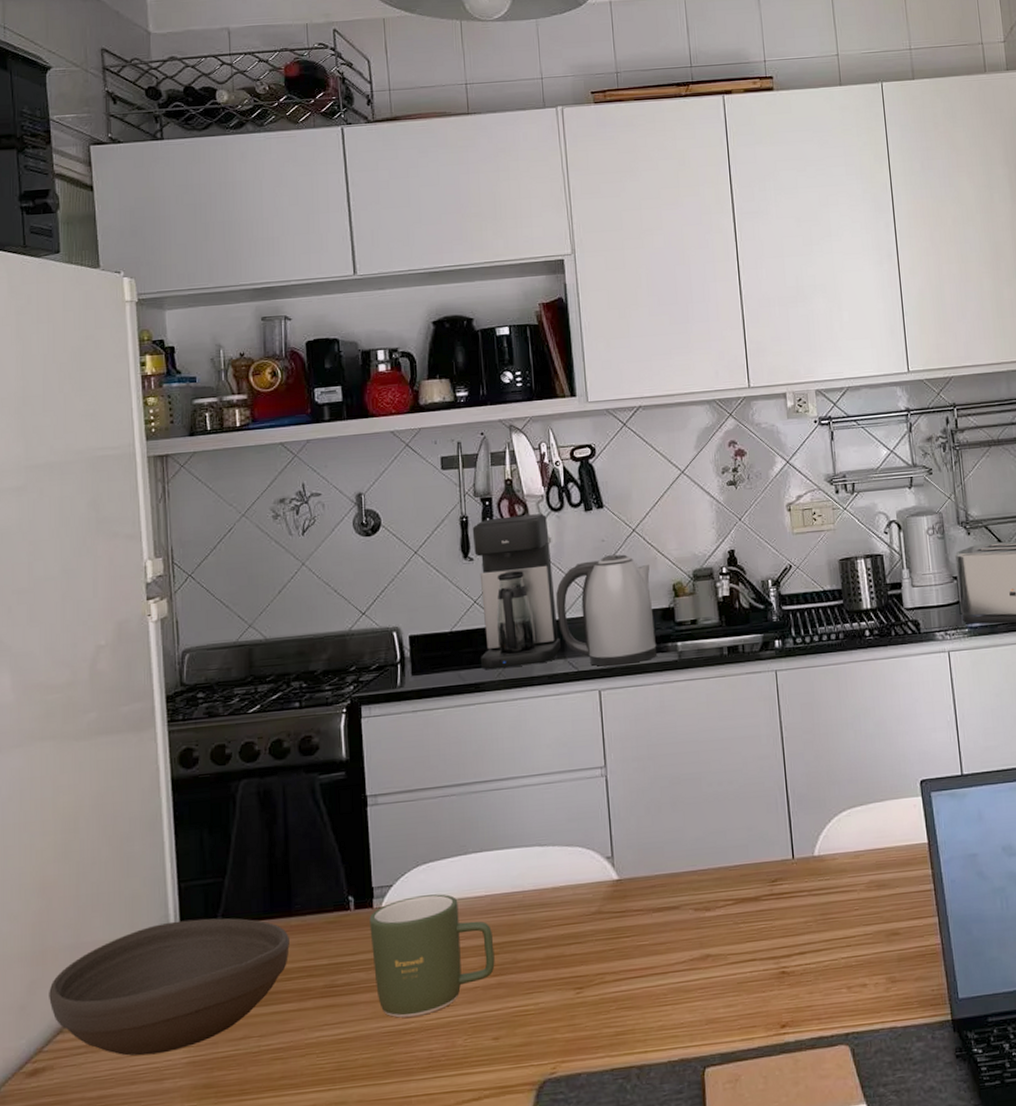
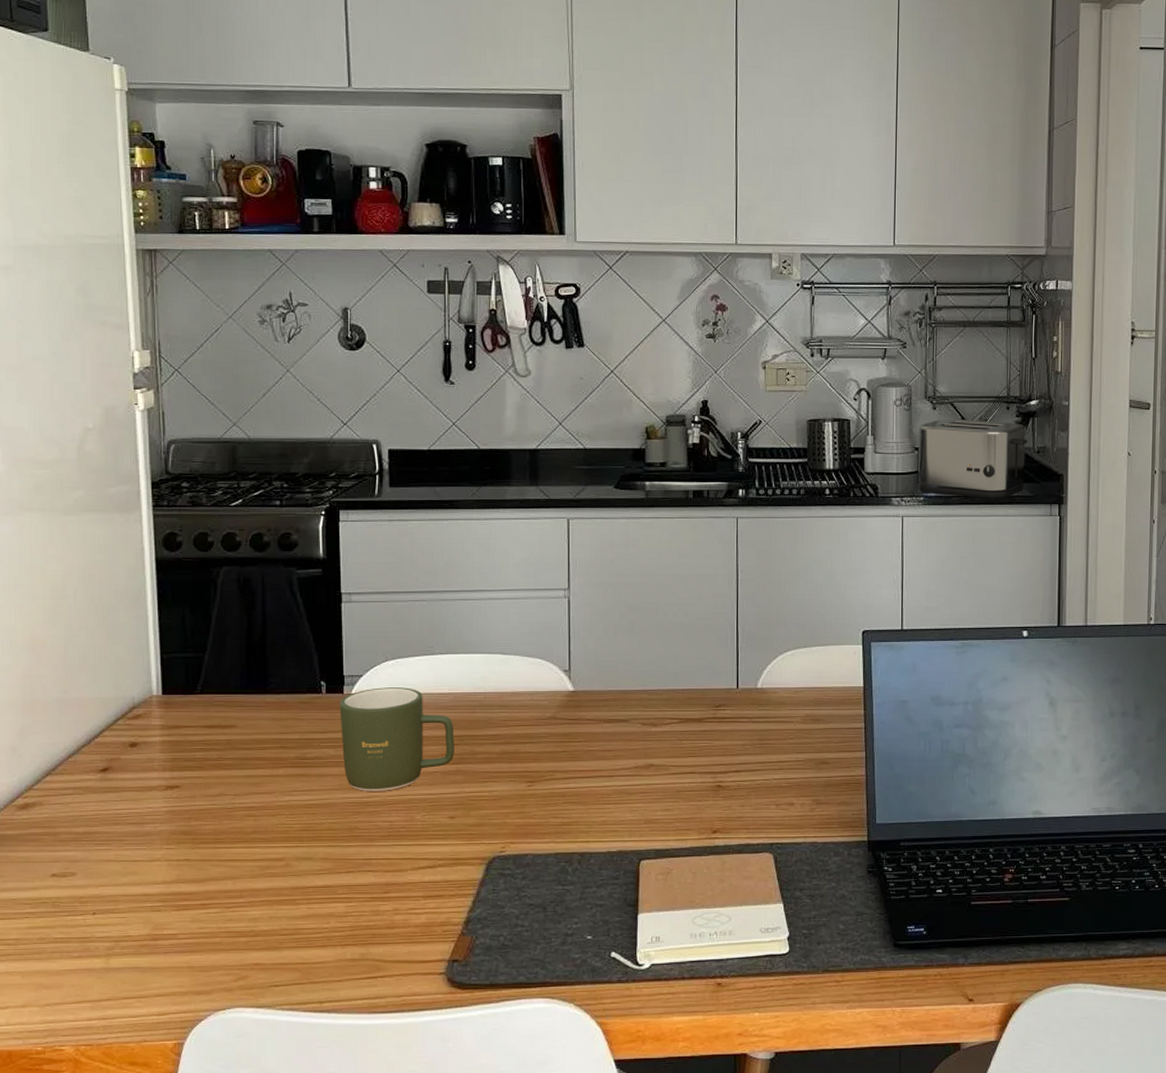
bowl: present [49,918,290,1056] -> none [38,687,264,801]
coffee maker: present [472,513,561,670] -> none [454,345,534,489]
kettle: present [556,554,657,668] -> none [532,392,626,498]

